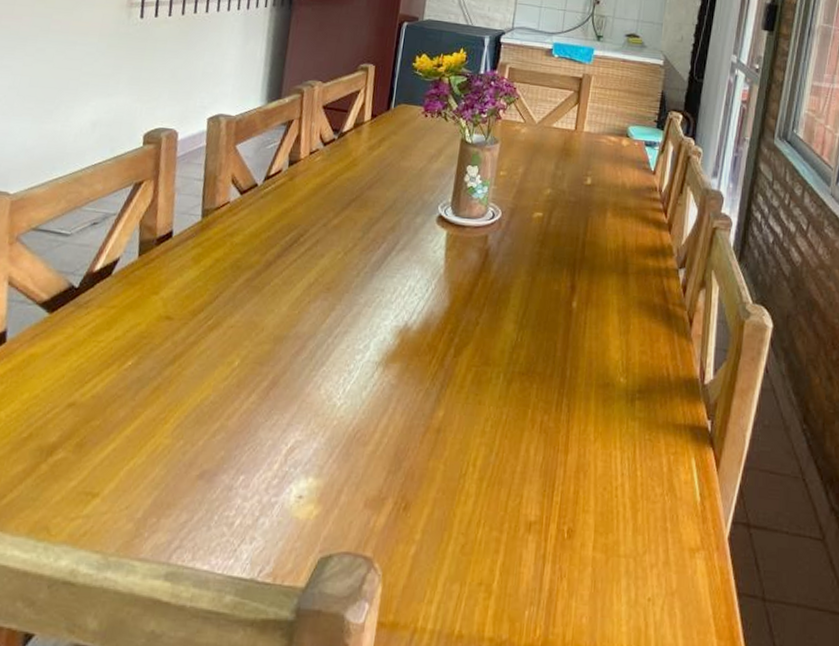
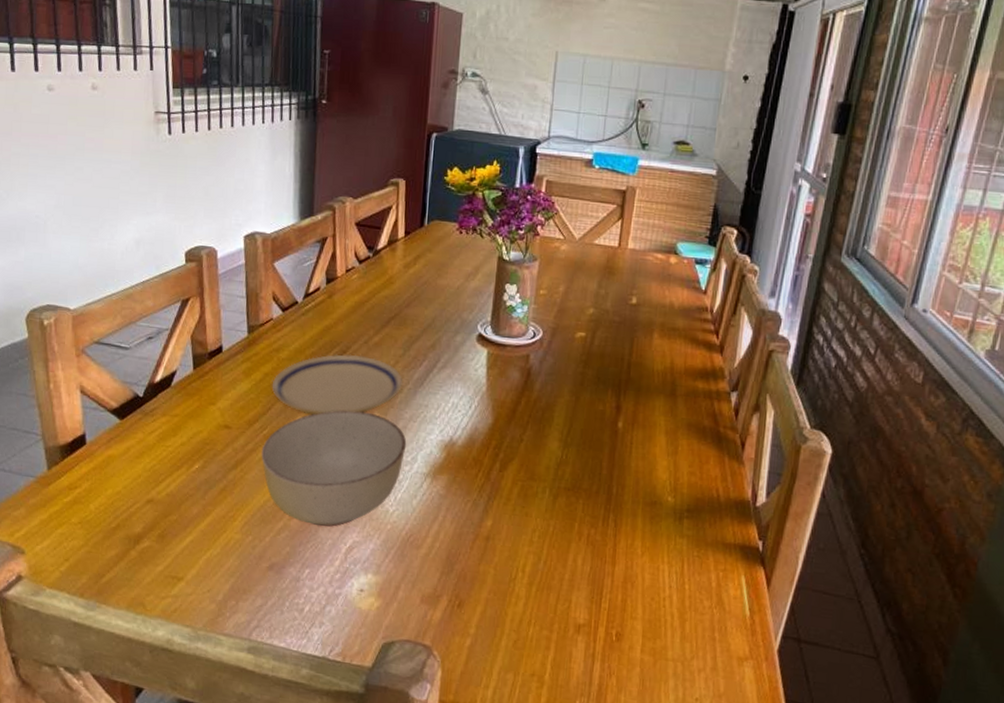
bowl: none [202,296,360,425] -> present [261,410,407,527]
plate: none [221,237,360,303] -> present [271,354,403,415]

